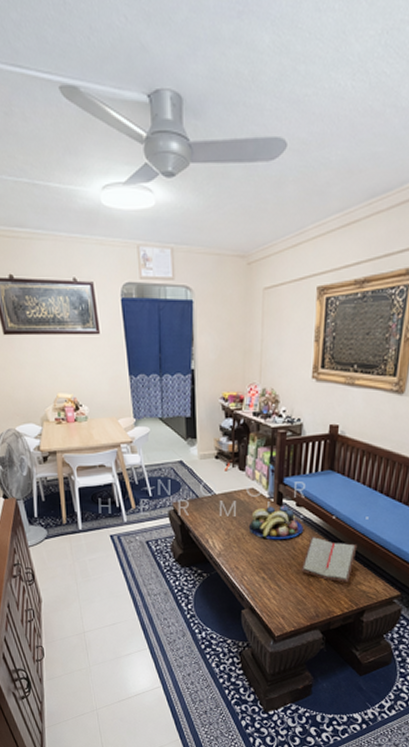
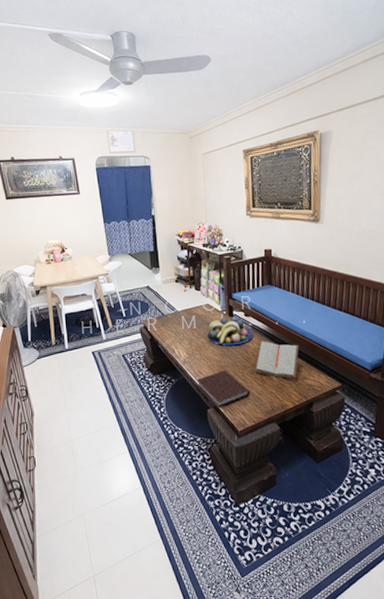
notebook: none [231,567,293,610] -> present [196,370,250,408]

